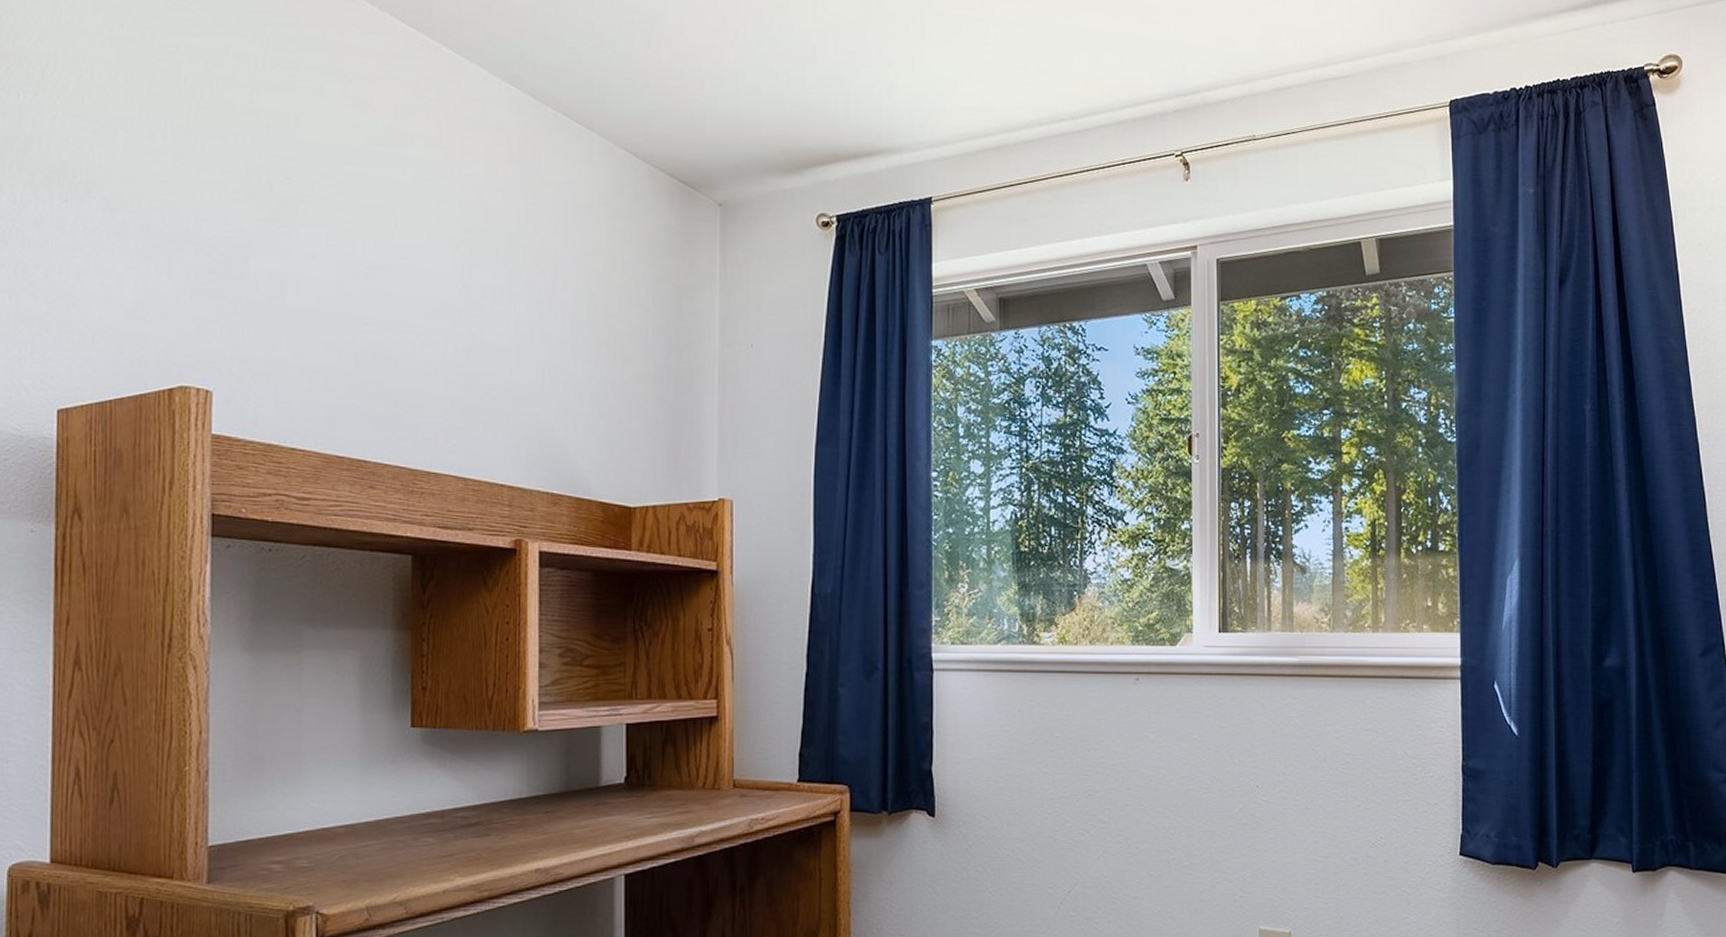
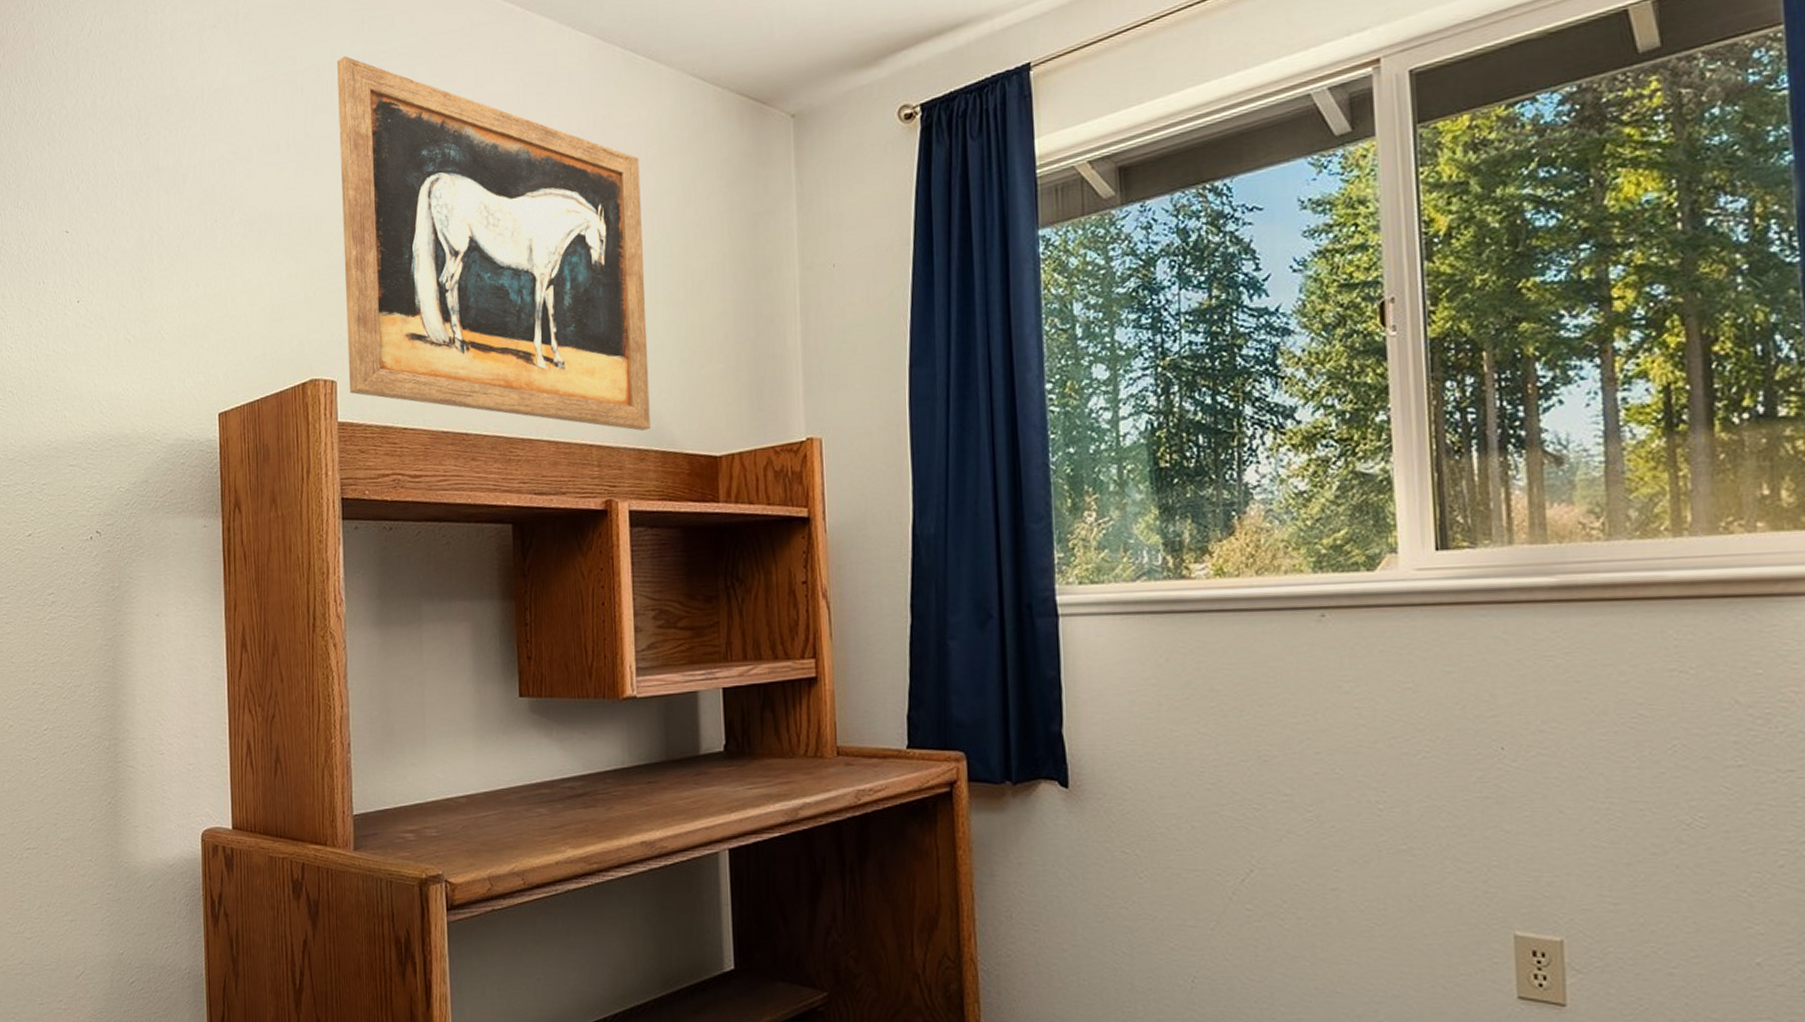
wall art: none [227,55,567,476] -> present [336,56,650,431]

